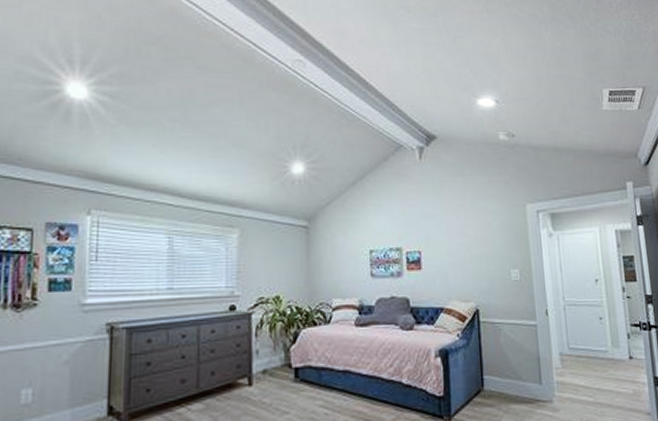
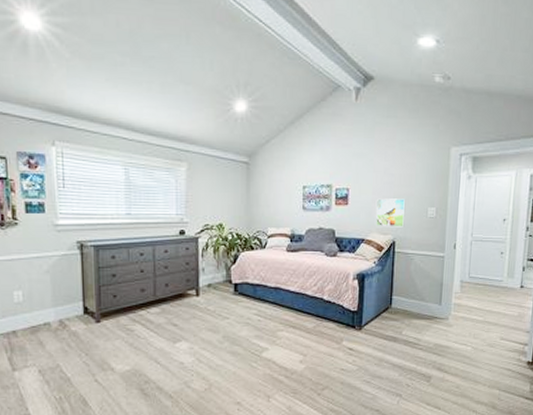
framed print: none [452,261,487,293] -> present [376,198,406,227]

